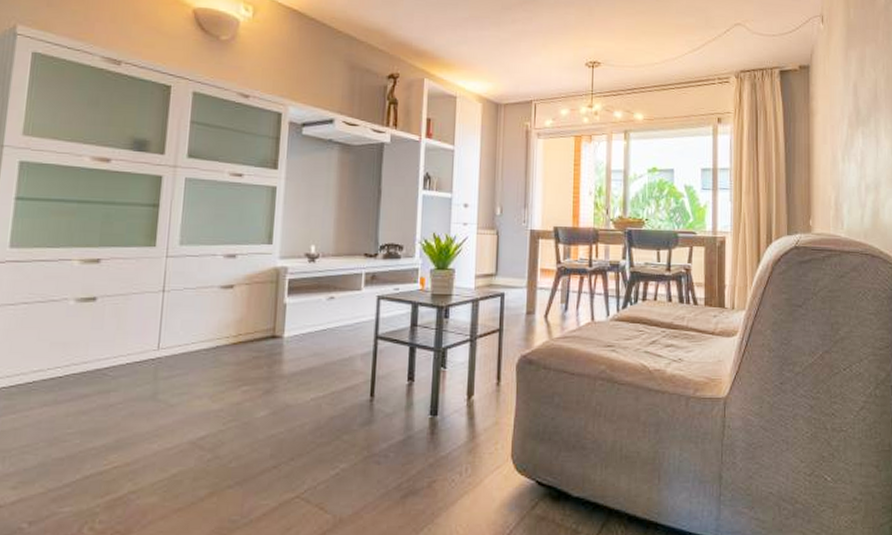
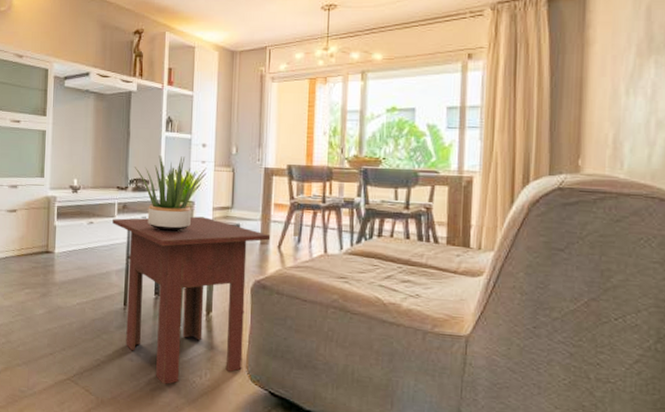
side table: none [358,286,537,487] -> present [112,216,271,384]
potted plant: none [385,217,469,305] -> present [134,155,207,232]

